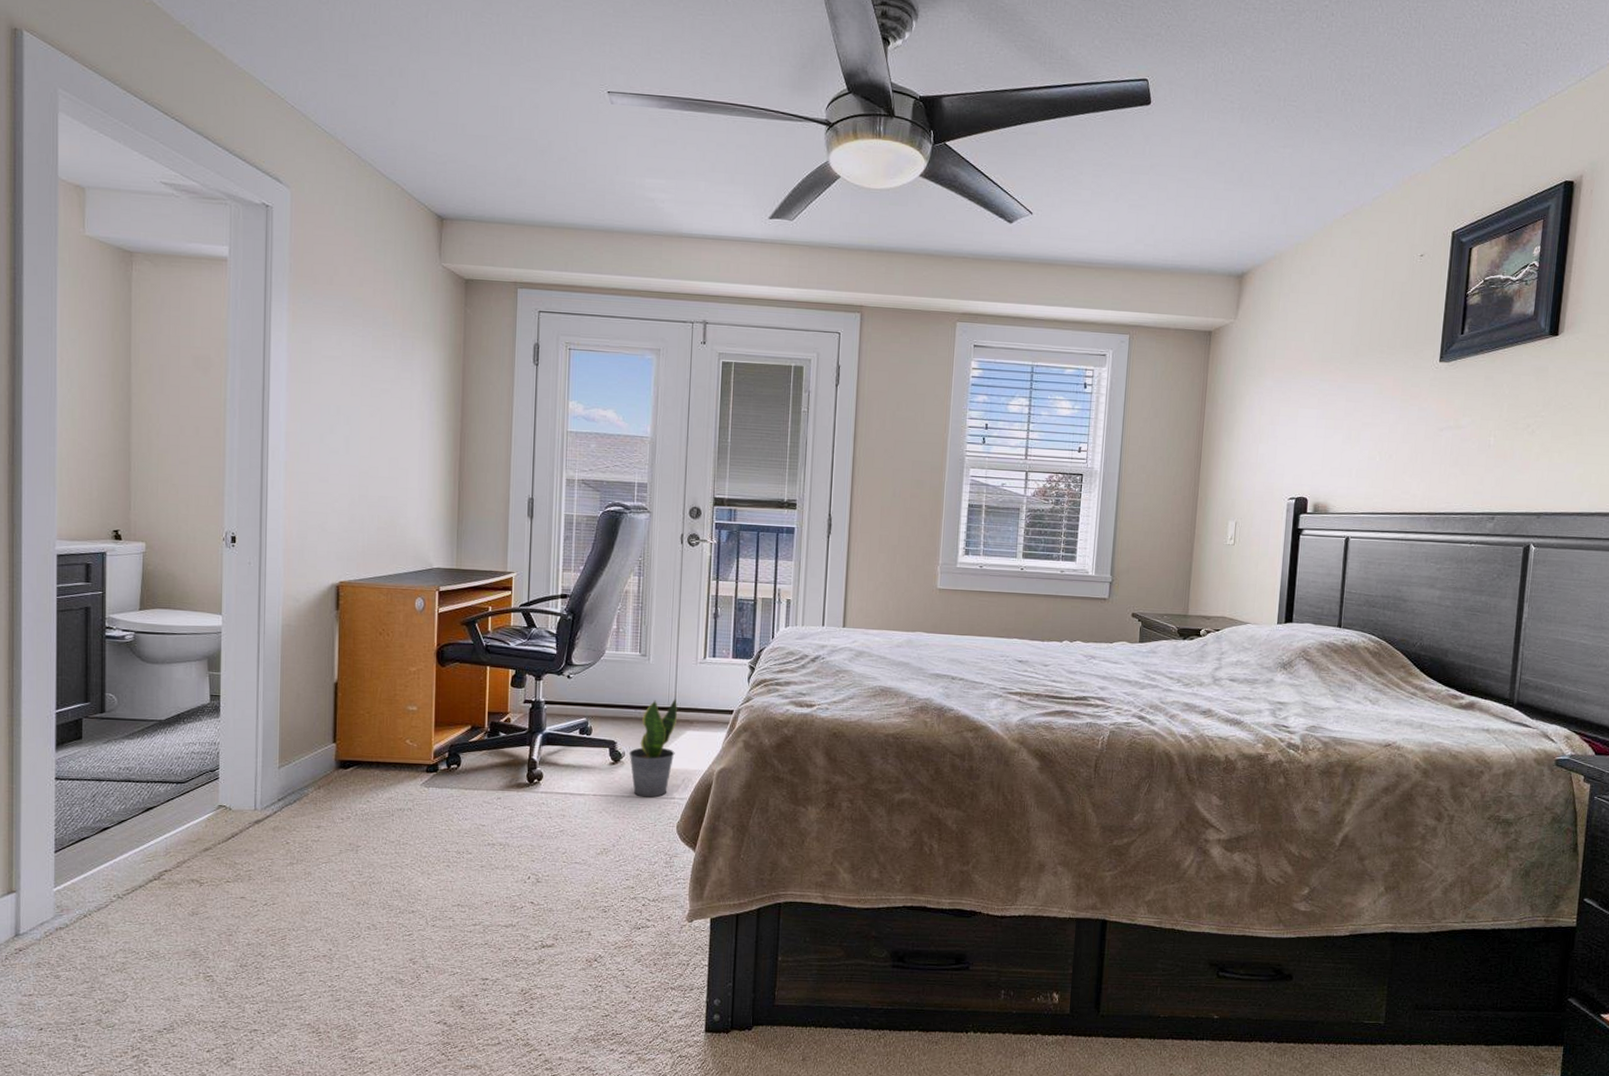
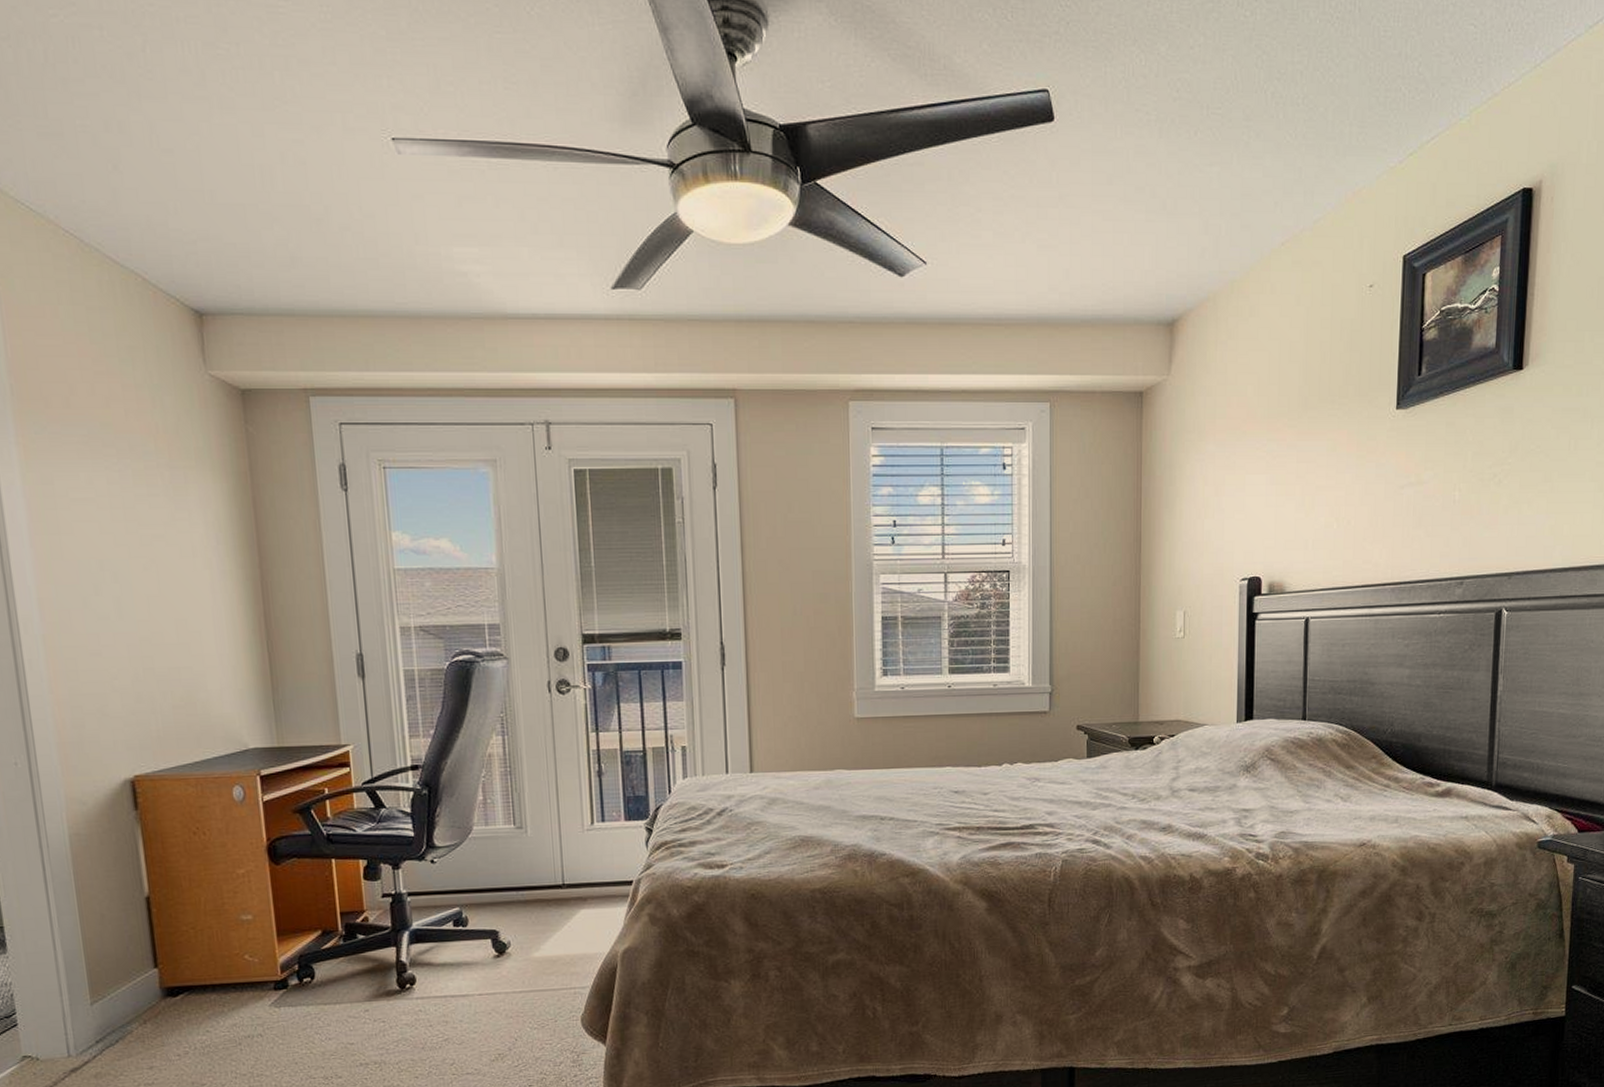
potted plant: present [629,699,677,798] -> none [515,874,570,991]

